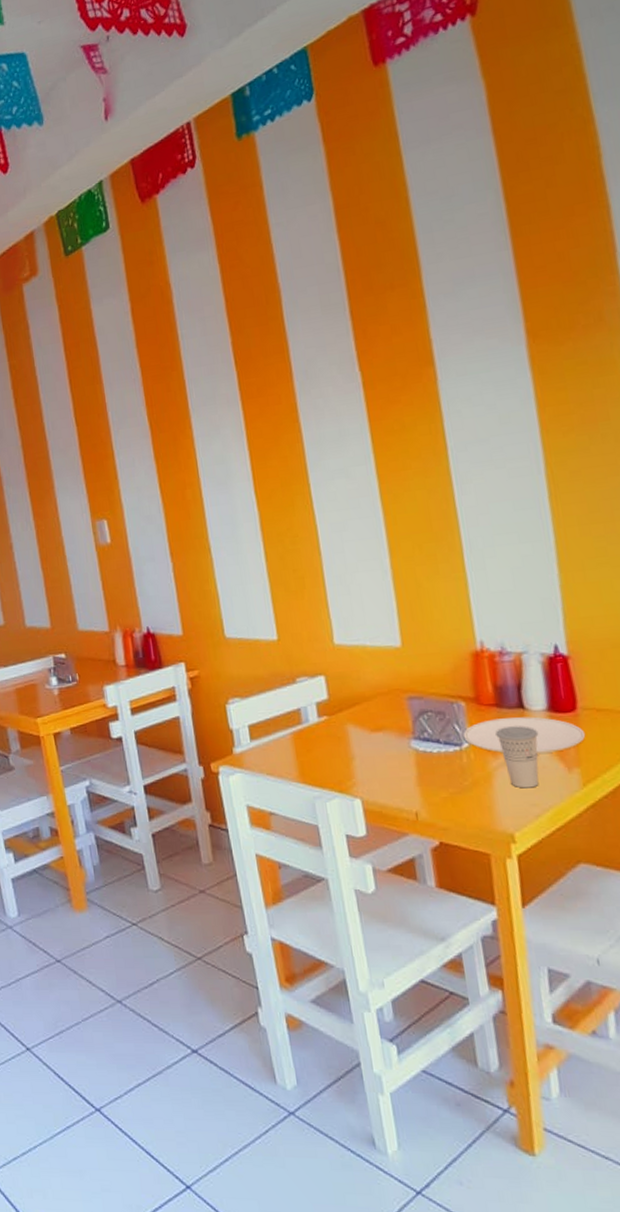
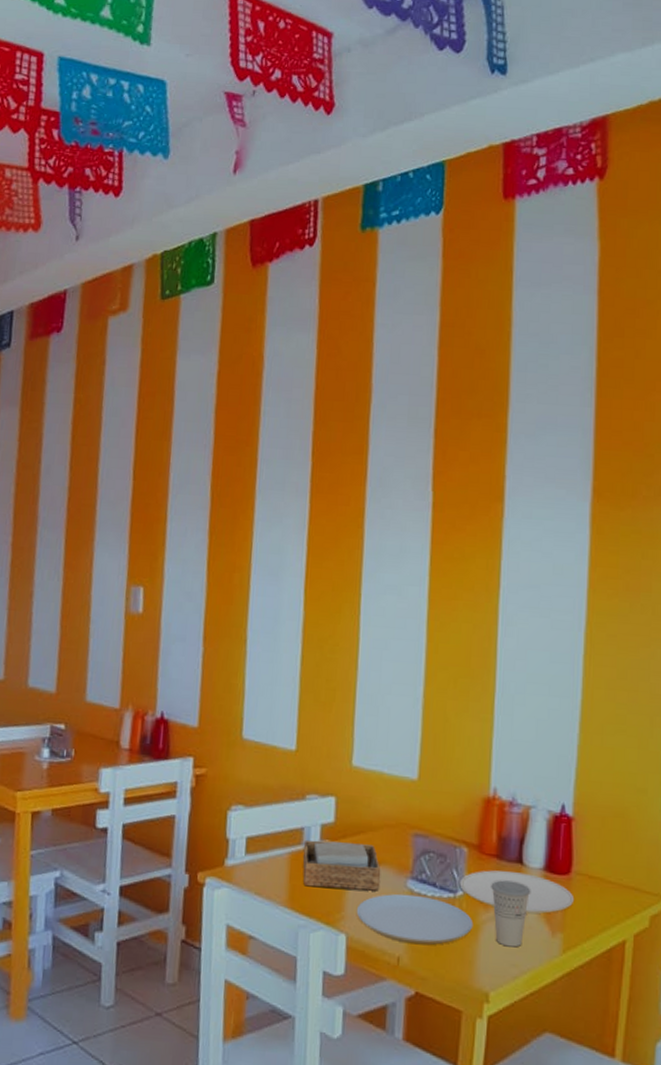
napkin holder: none [302,714,385,761] -> present [302,840,381,891]
plate: none [366,753,486,799] -> present [356,893,474,946]

